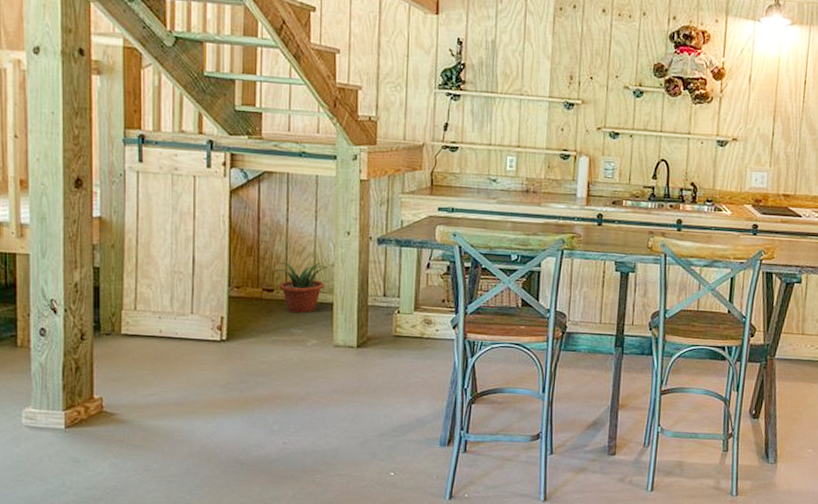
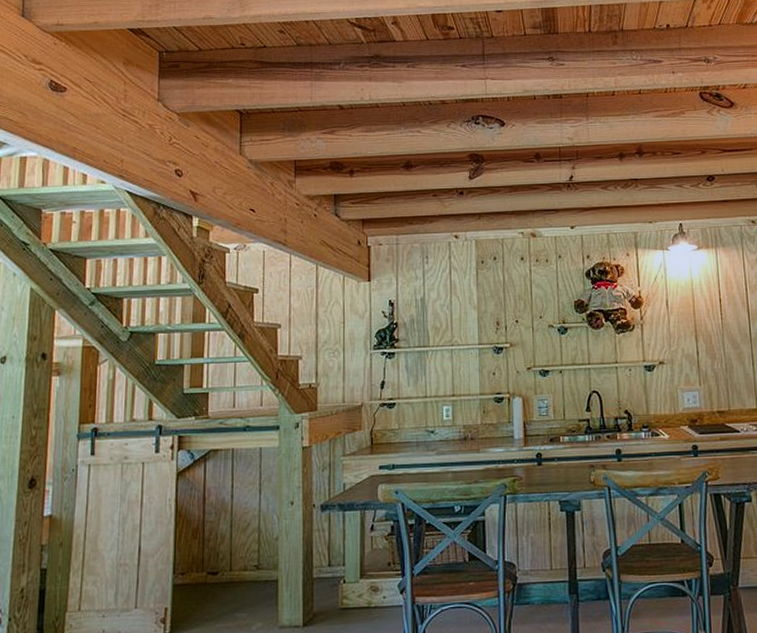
potted plant: present [274,262,329,314] -> none [218,537,273,596]

